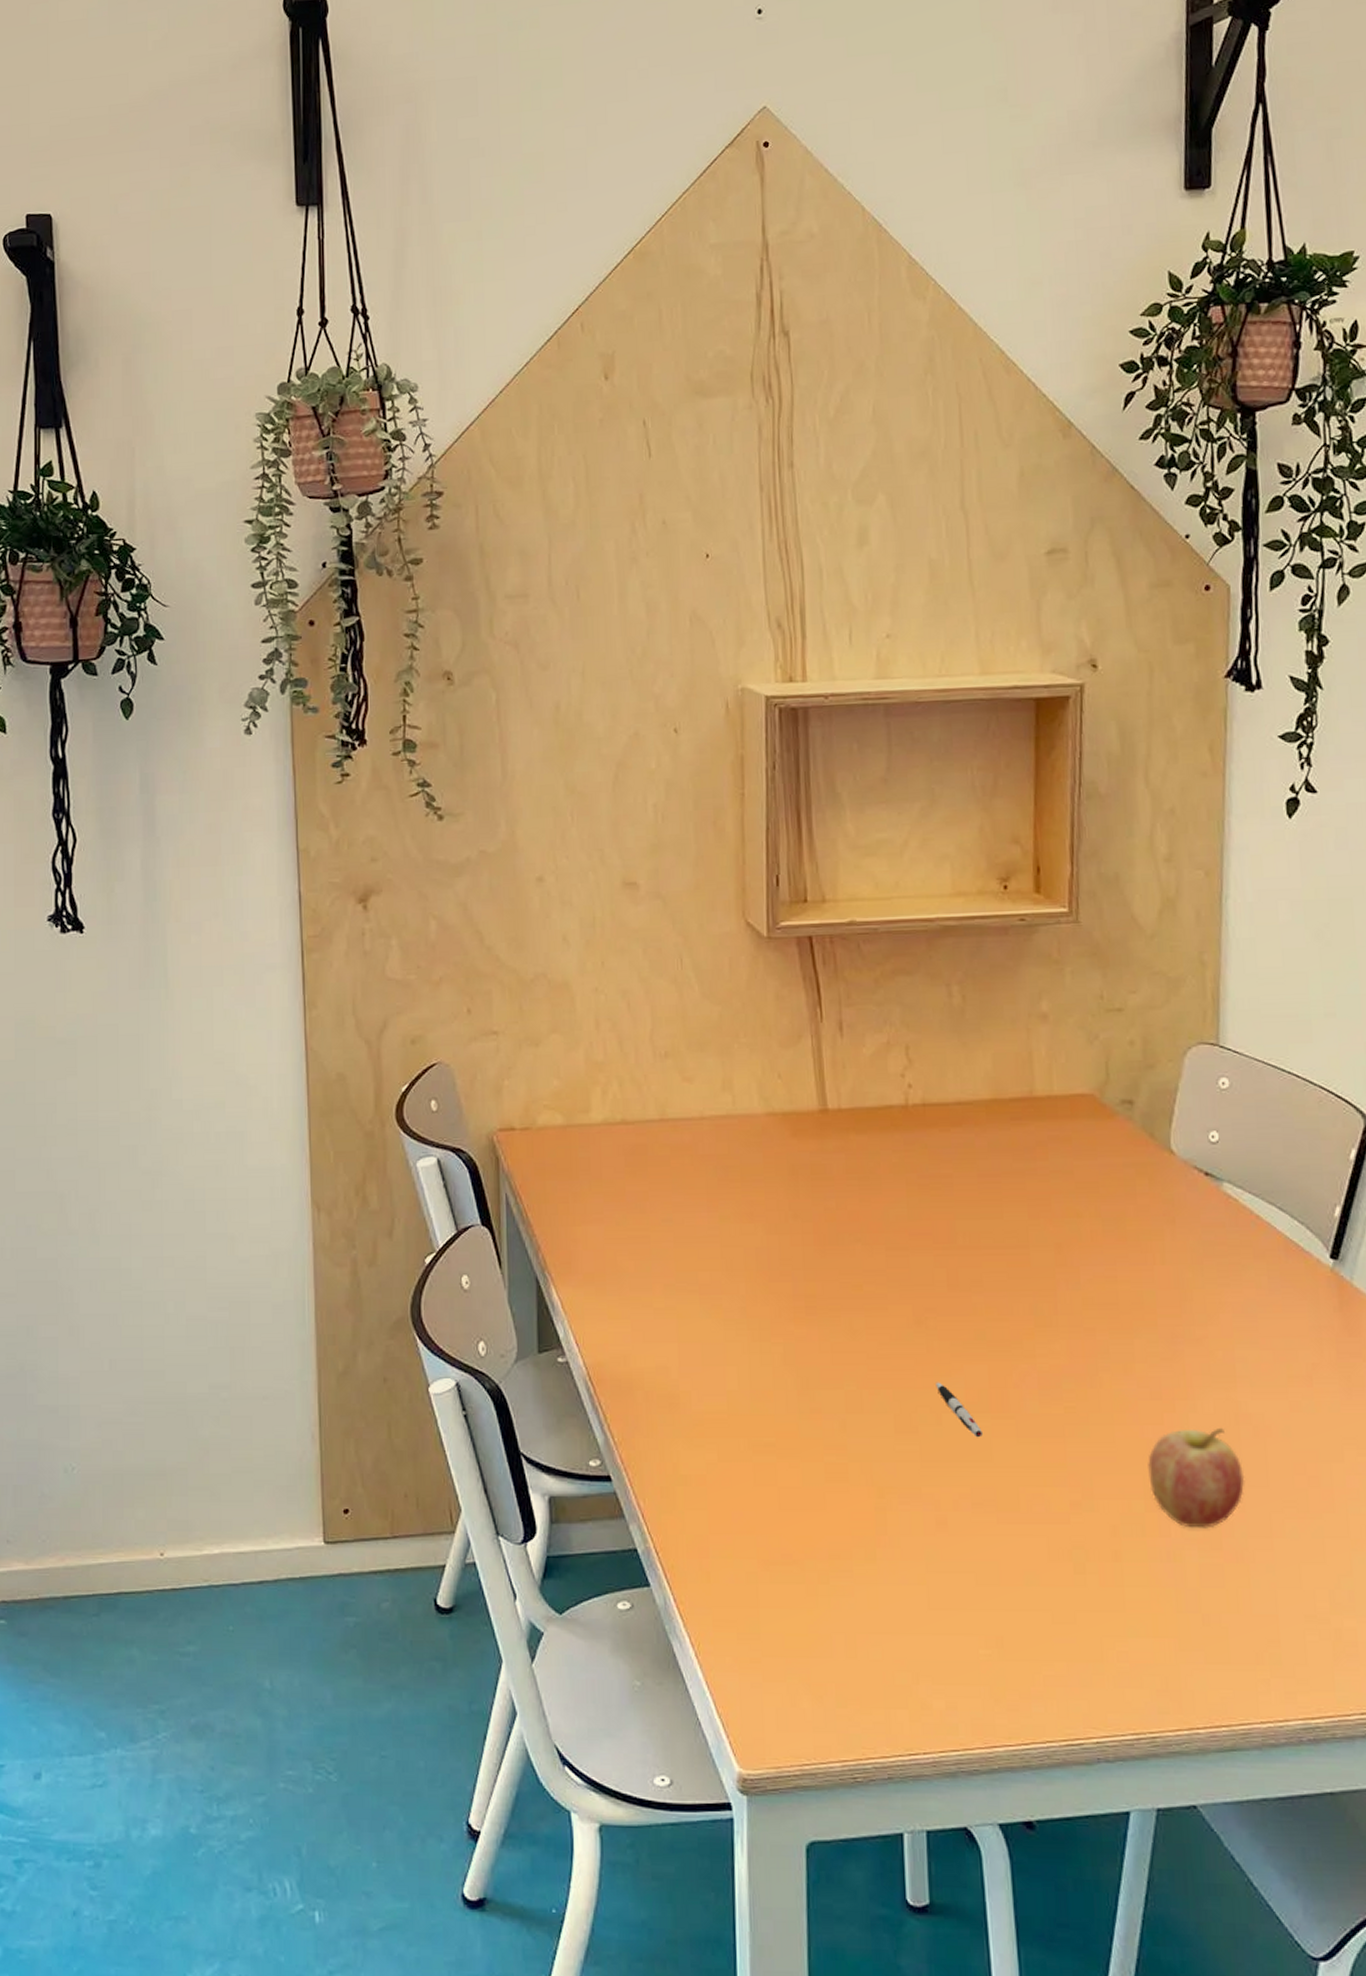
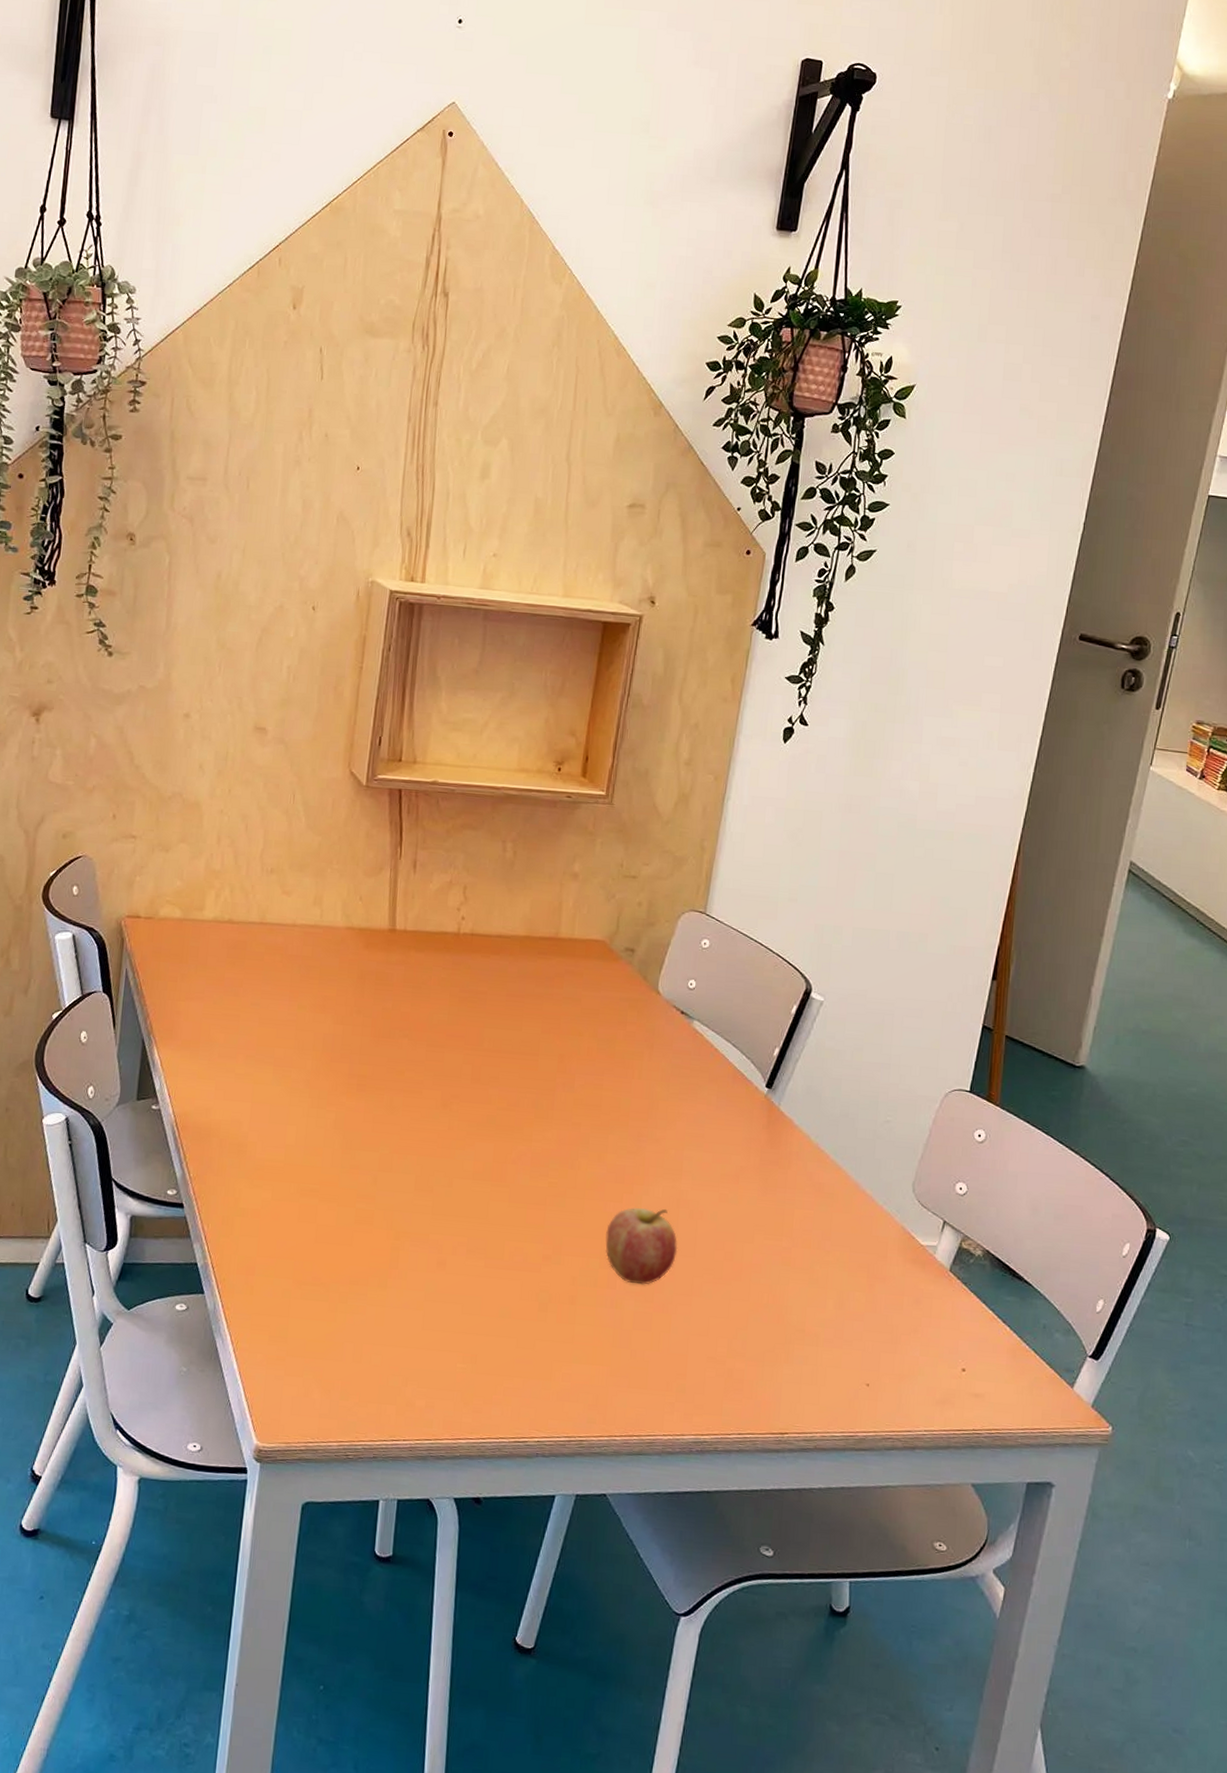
pen: present [936,1382,983,1438] -> none [451,1153,483,1200]

